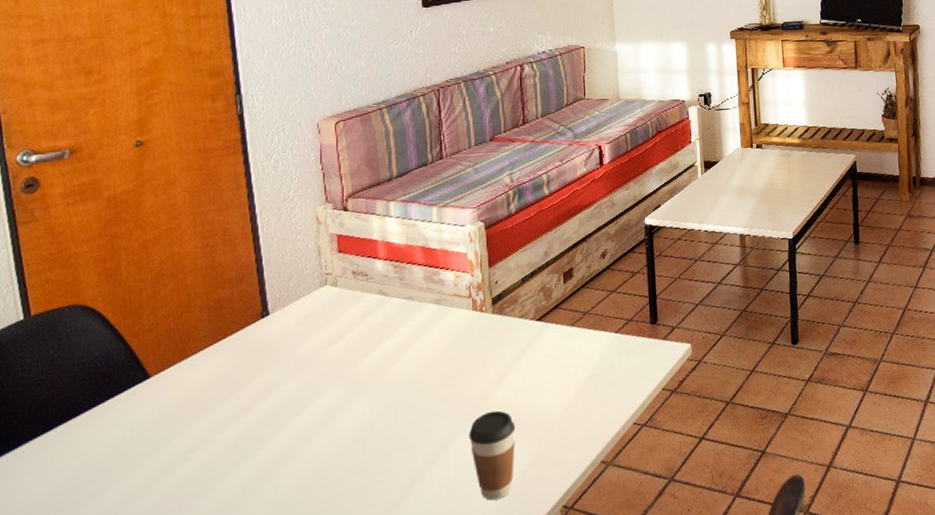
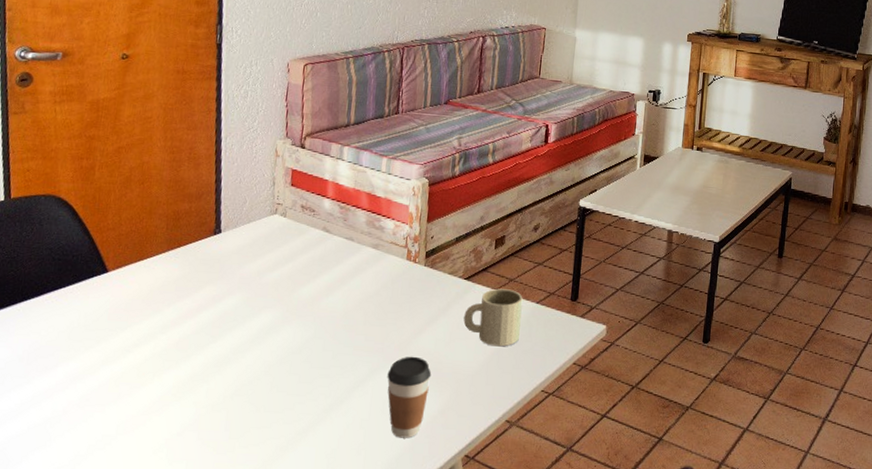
mug: none [541,323,604,386] -> present [463,288,523,347]

